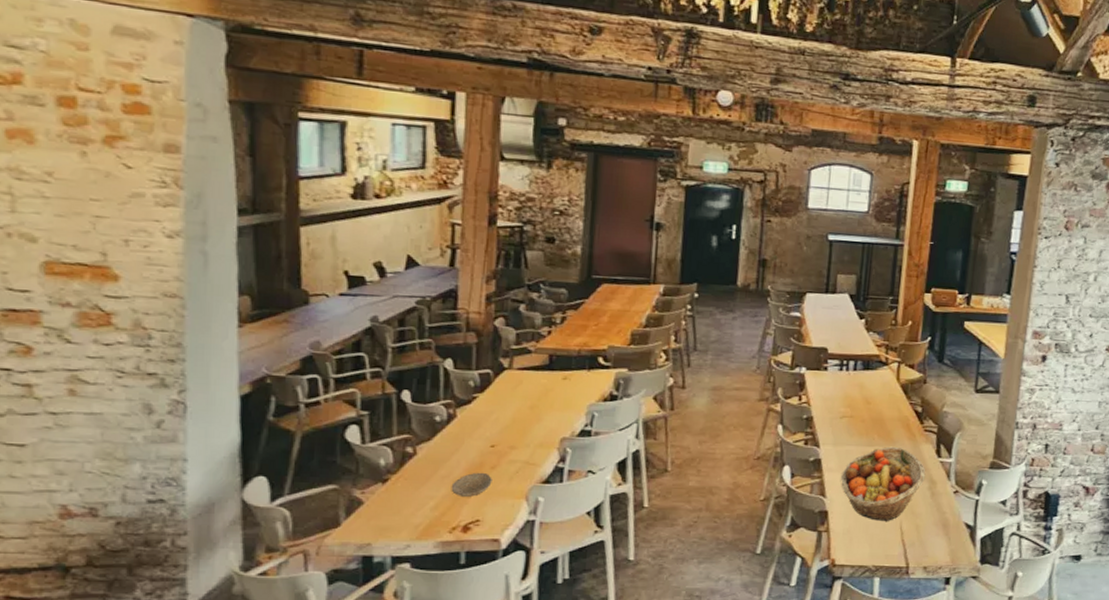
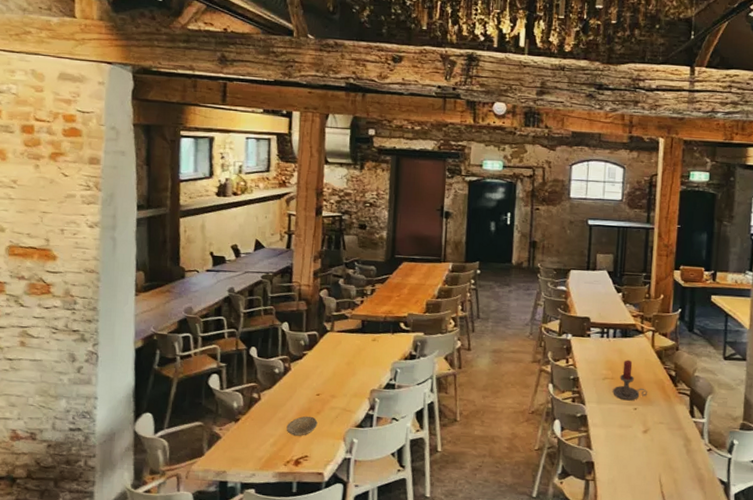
fruit basket: present [841,446,926,522] -> none [605,406,681,475]
candle holder: none [851,395,890,441] -> present [613,359,647,401]

